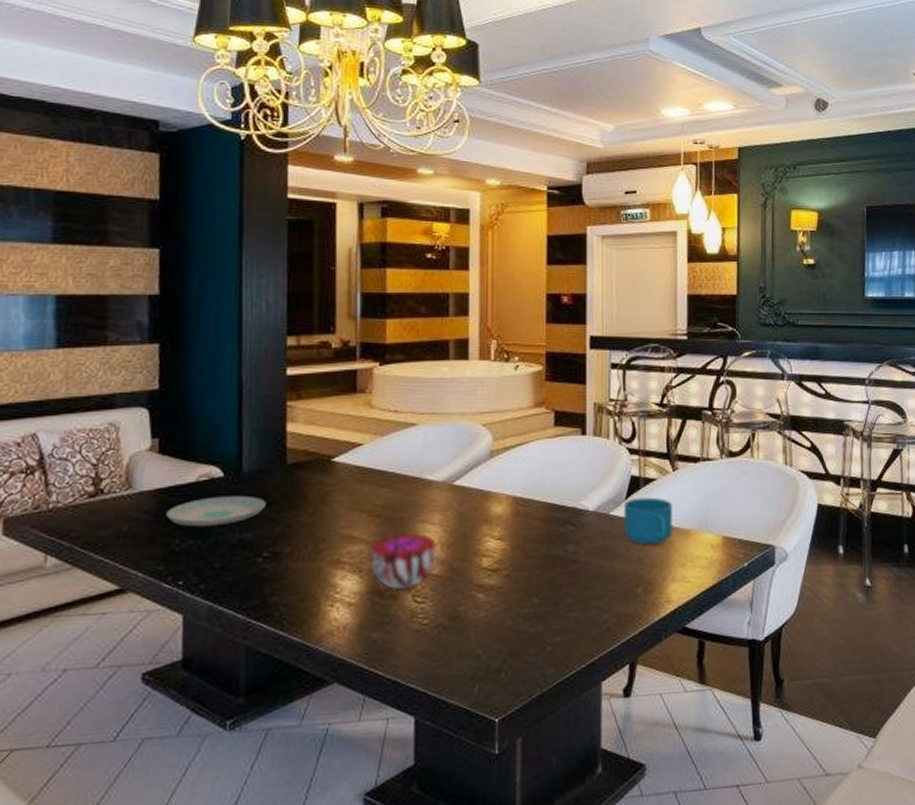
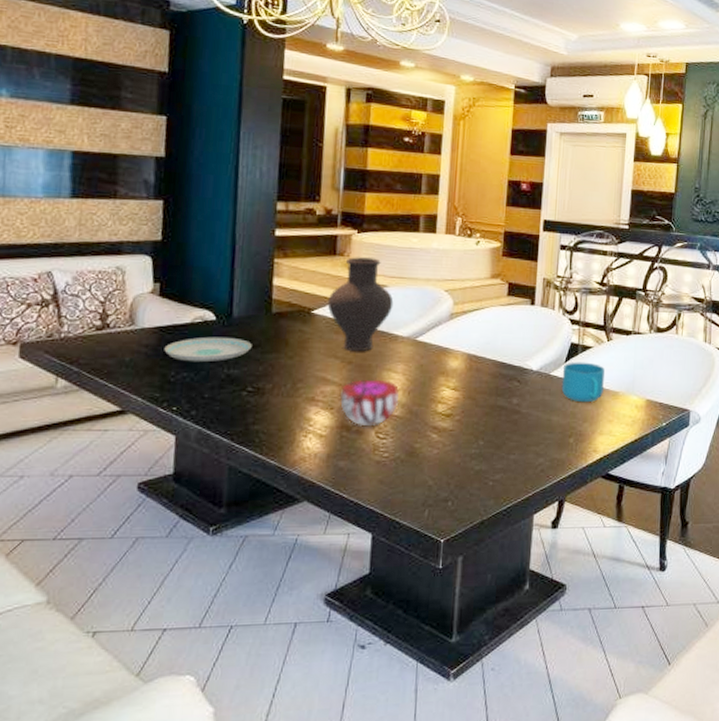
vase: none [349,393,425,503] -> present [327,257,394,352]

